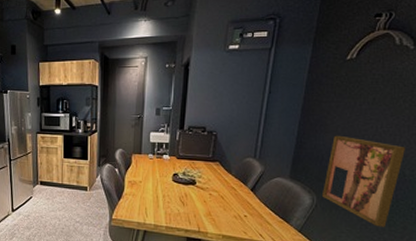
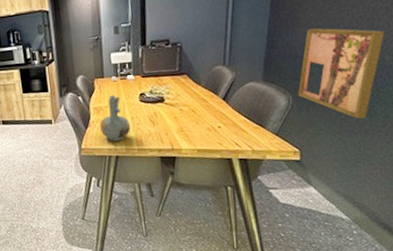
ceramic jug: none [131,172,162,216] -> present [99,95,131,142]

